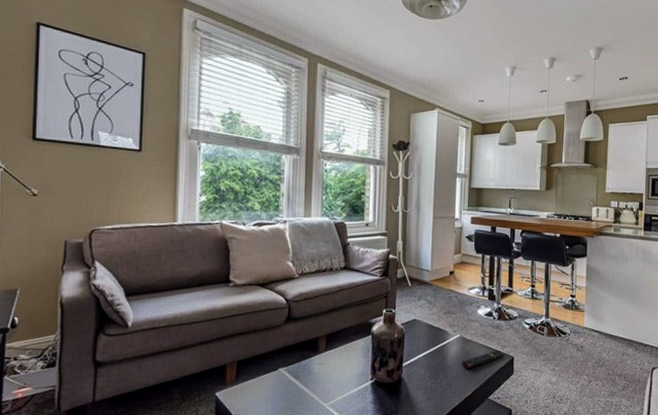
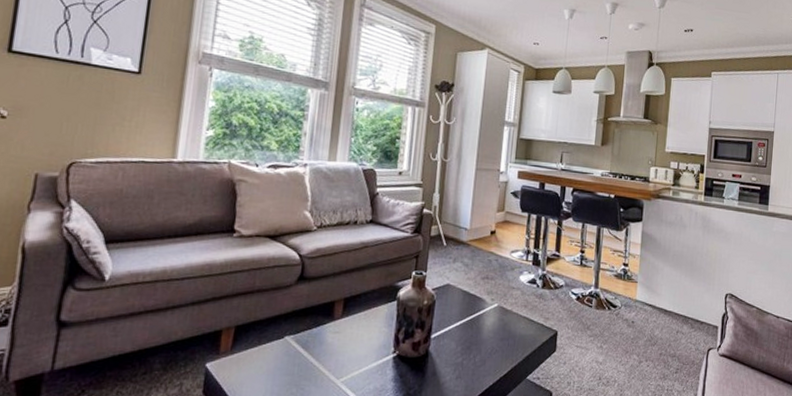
remote control: present [461,350,505,368] -> none [498,322,548,343]

